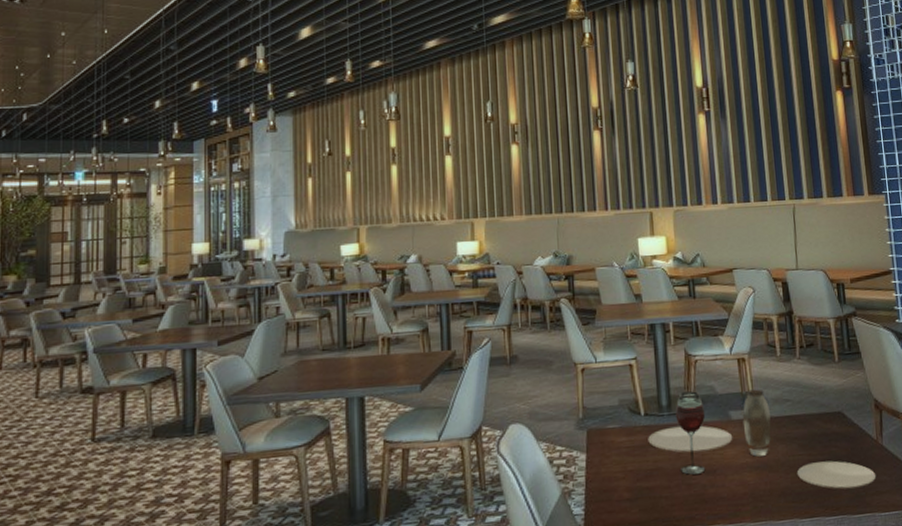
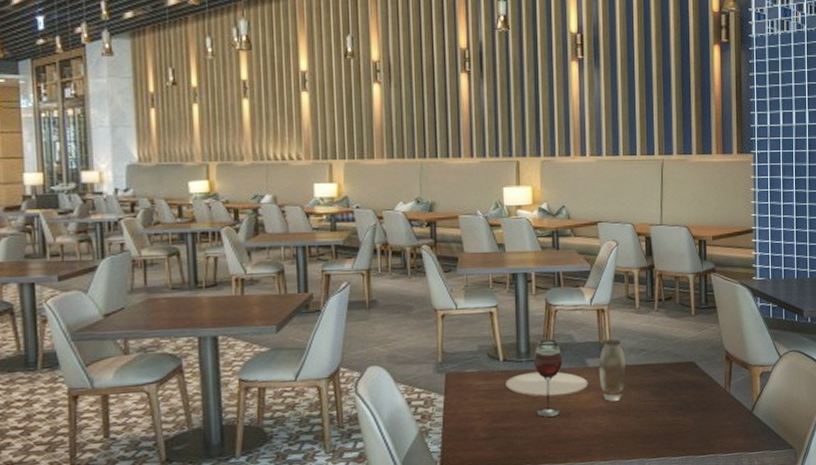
plate: present [796,460,877,490] -> none [647,406,722,433]

